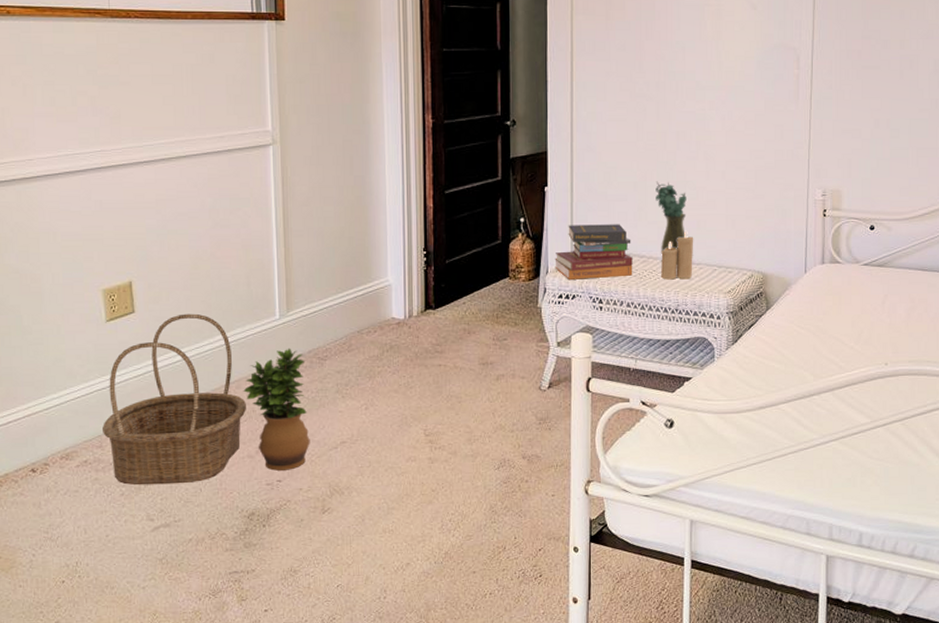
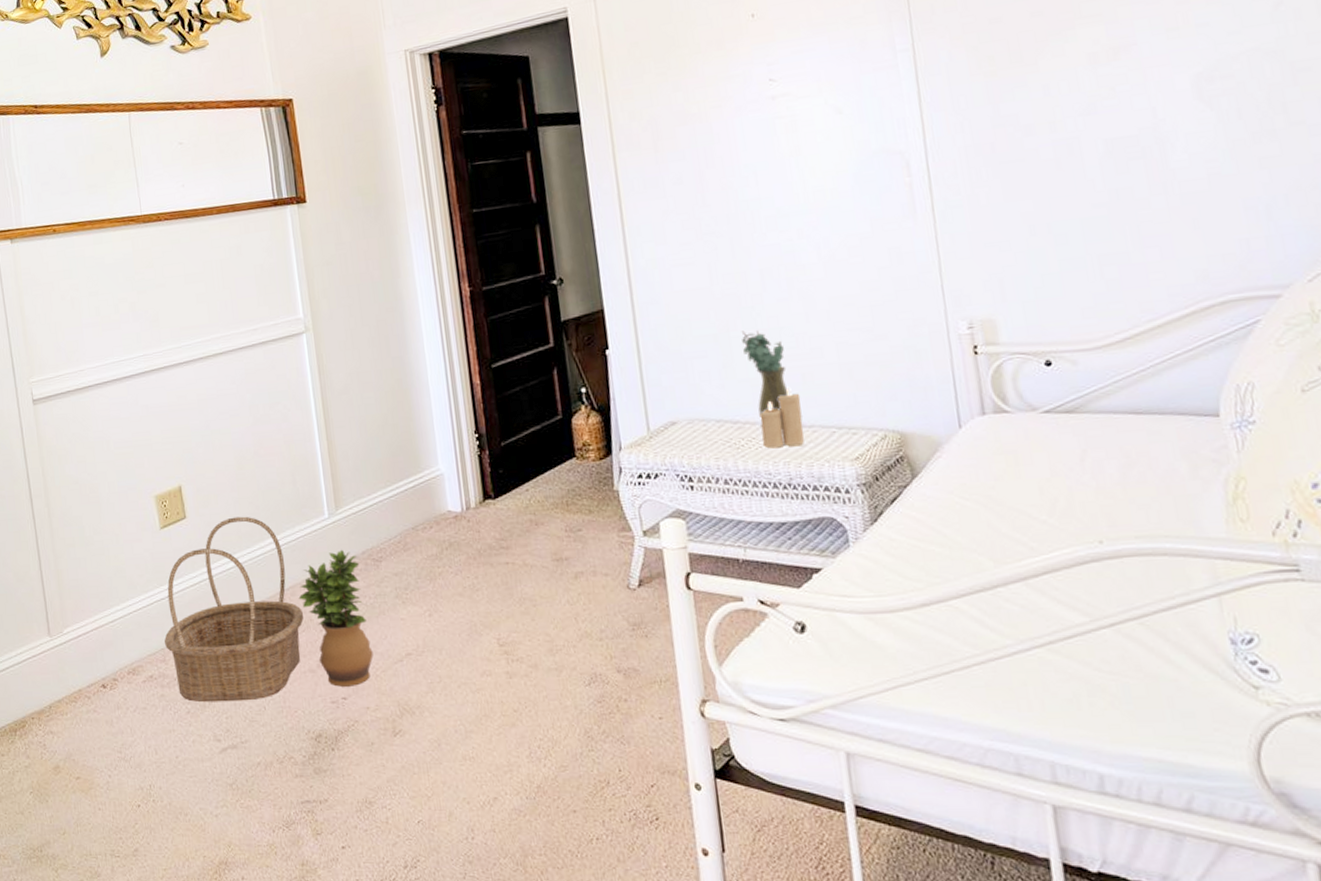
books: present [555,224,633,280] -> none [627,385,727,456]

